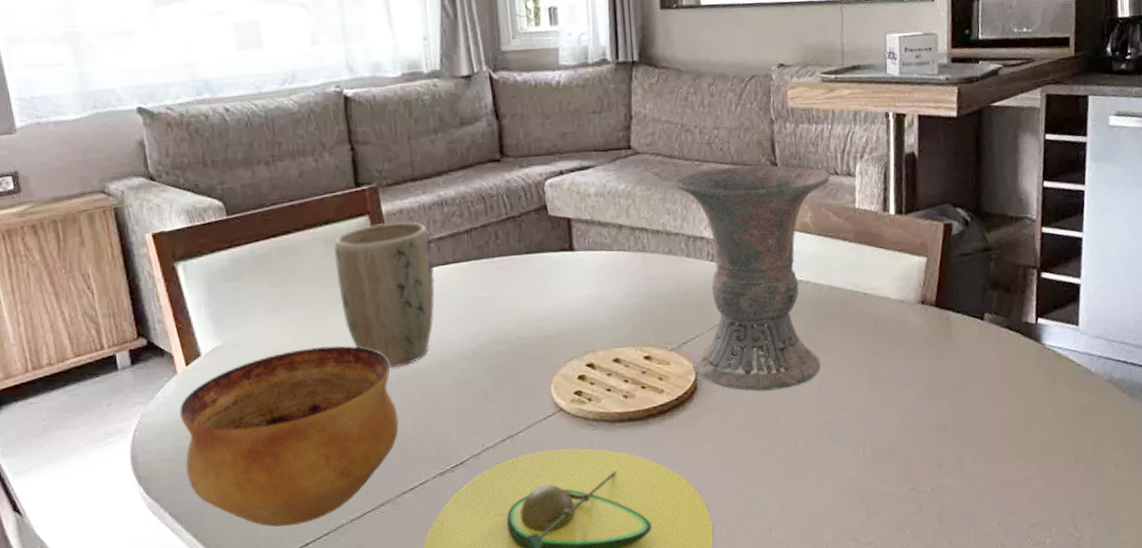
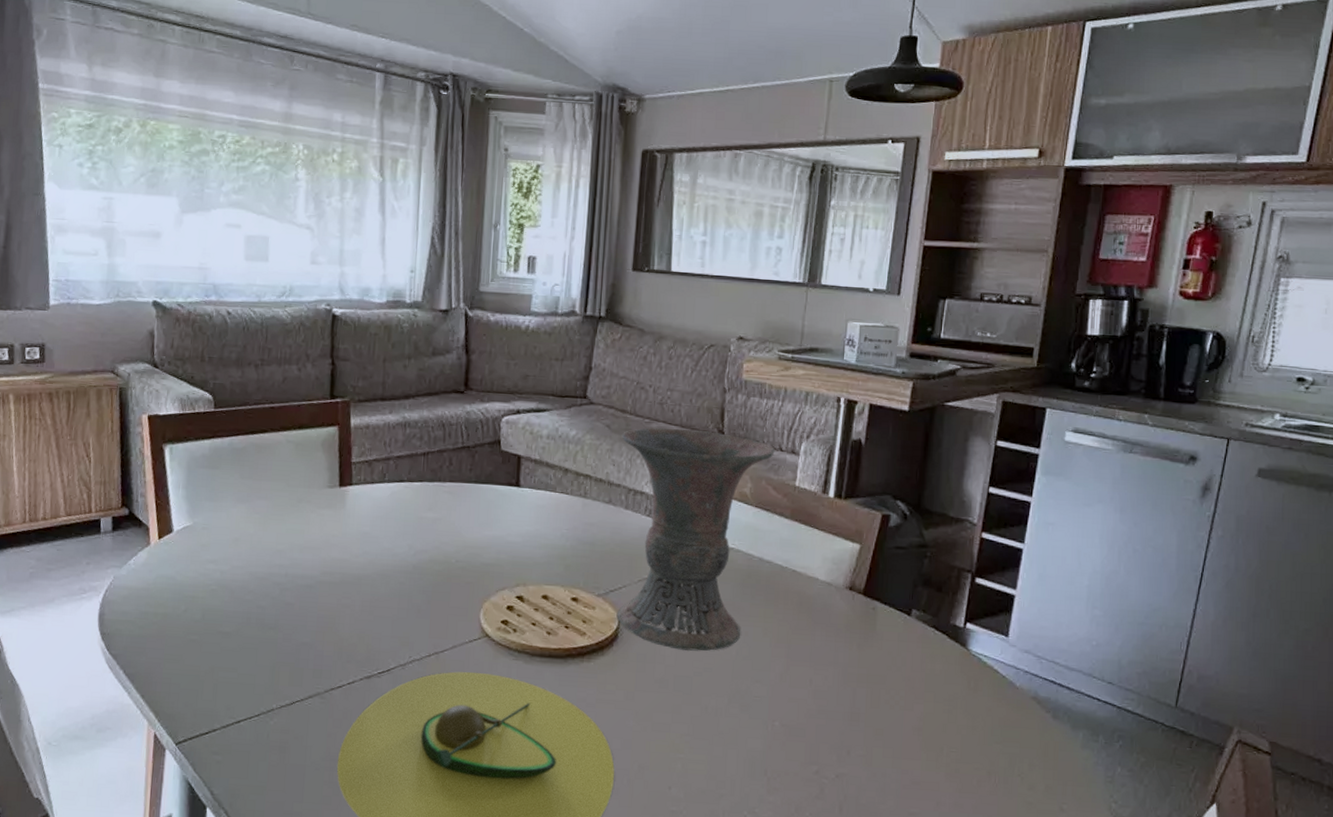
bowl: present [179,346,399,527] -> none [144,540,337,702]
plant pot: present [334,221,435,369] -> none [301,435,390,572]

